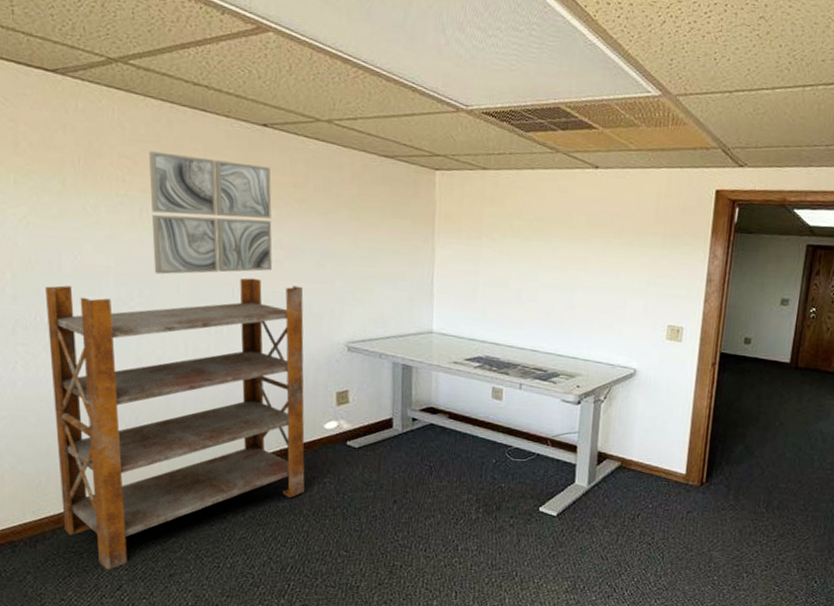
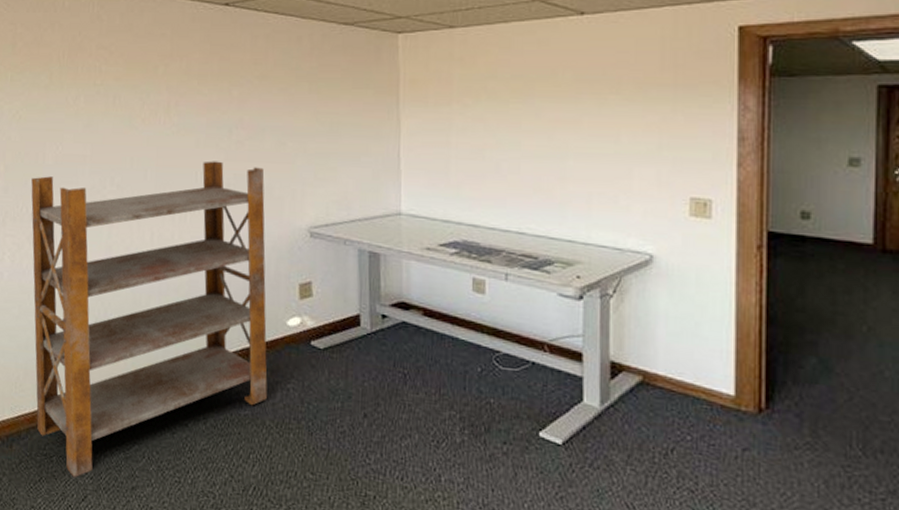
wall art: present [148,151,273,275] -> none [122,40,234,161]

